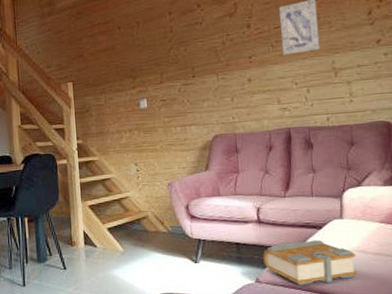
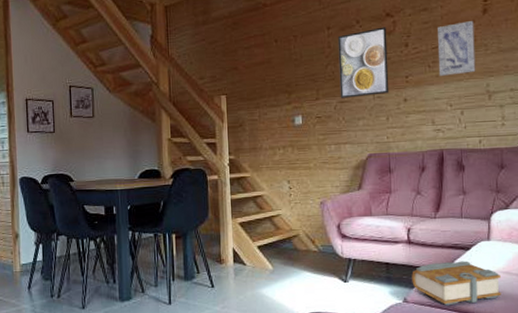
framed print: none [179,9,233,81] -> present [337,27,389,98]

